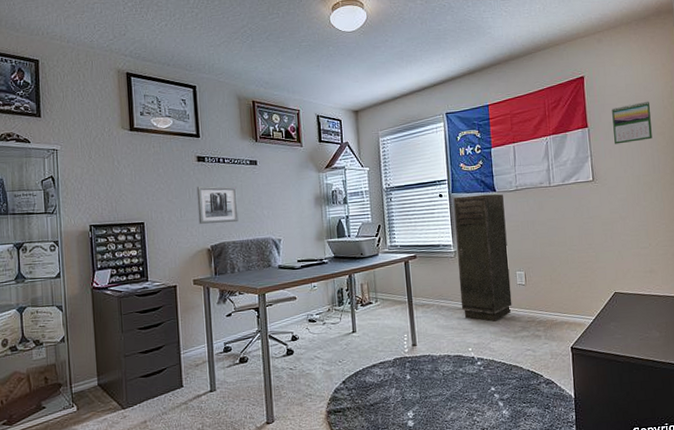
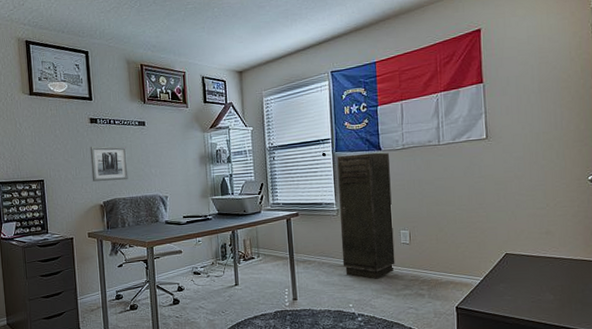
calendar: present [612,101,652,144] -> none [511,53,556,100]

